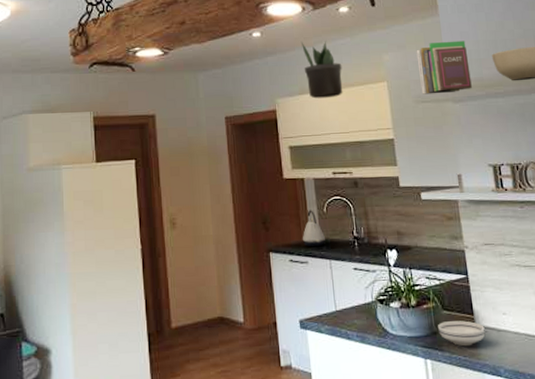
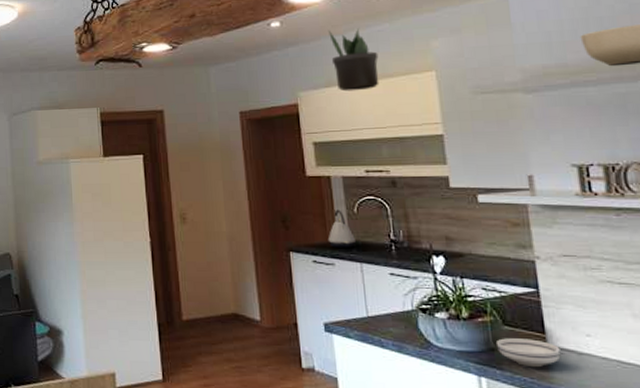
books: present [416,40,472,94] -> none [475,20,551,84]

